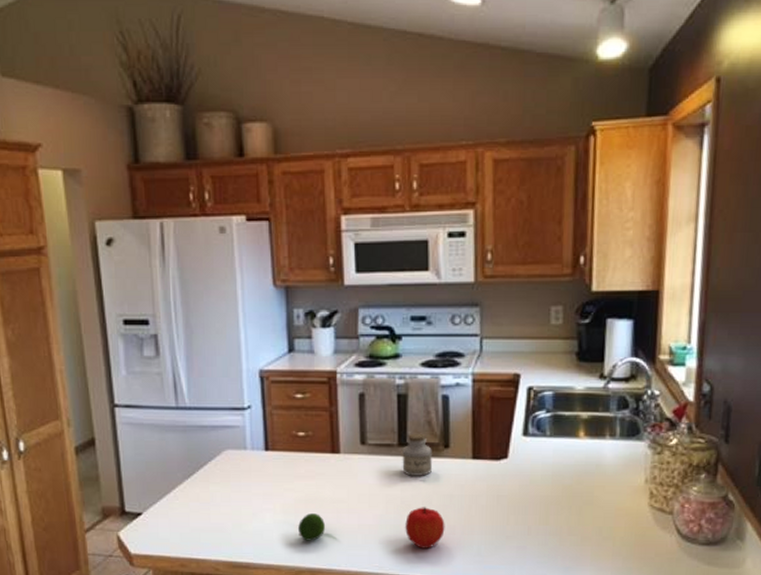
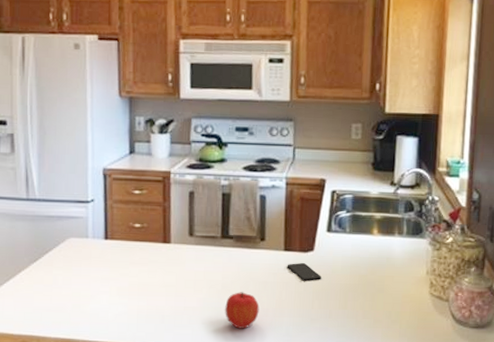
fruit: present [298,514,326,541] -> none [131,296,156,321]
jar: present [402,433,432,476] -> none [224,227,250,265]
smartphone: none [476,473,517,494] -> present [287,263,321,281]

